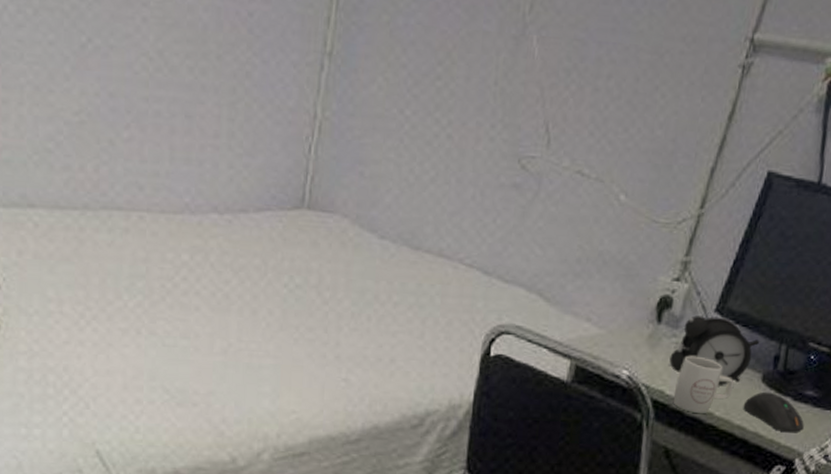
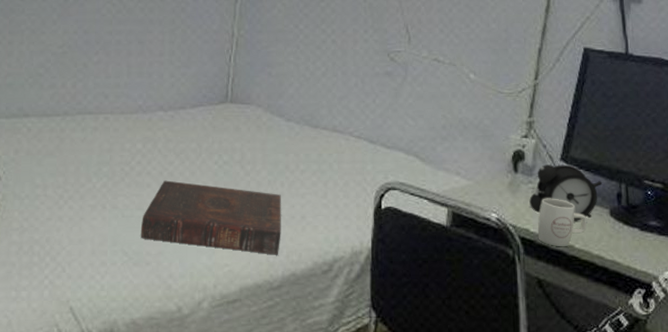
book: none [186,303,367,404] -> present [140,180,281,255]
computer mouse: present [743,391,804,433] -> none [598,224,654,259]

